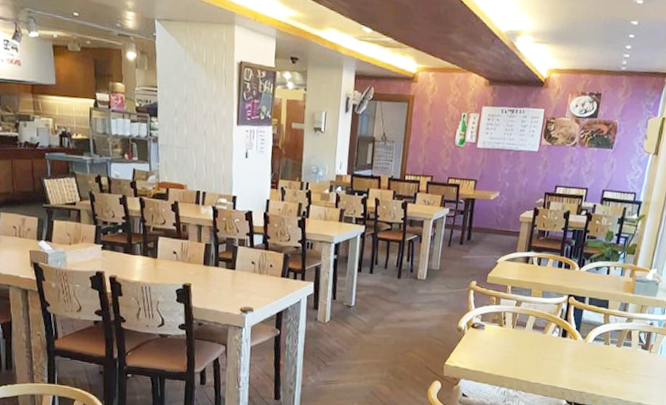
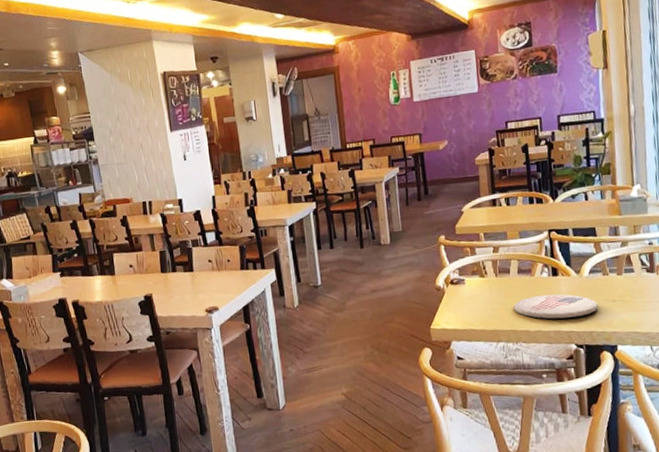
plate: none [520,352,594,377] -> present [513,294,599,319]

